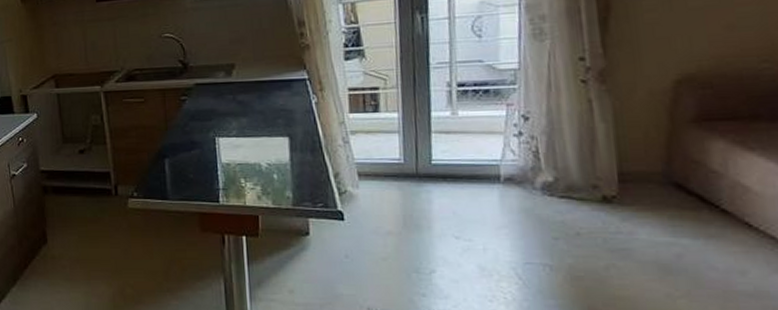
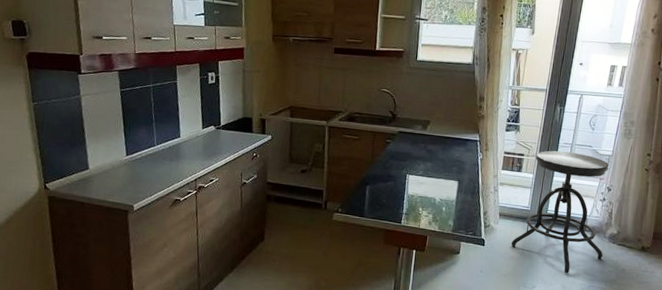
stool: none [384,73,537,248] -> present [511,150,609,274]

